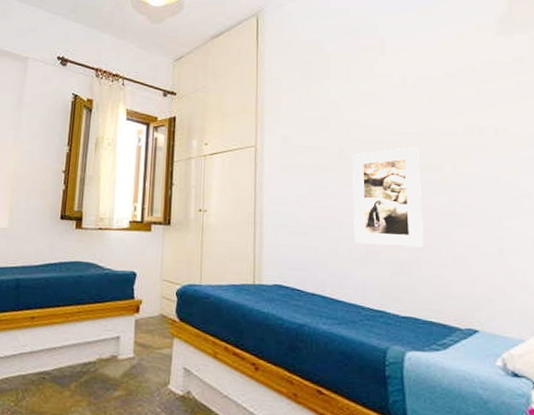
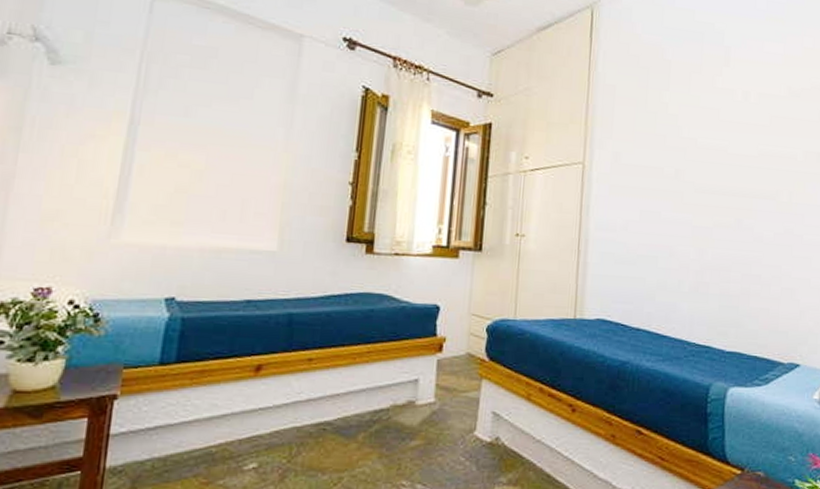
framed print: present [353,147,423,248] -> none [684,171,757,280]

